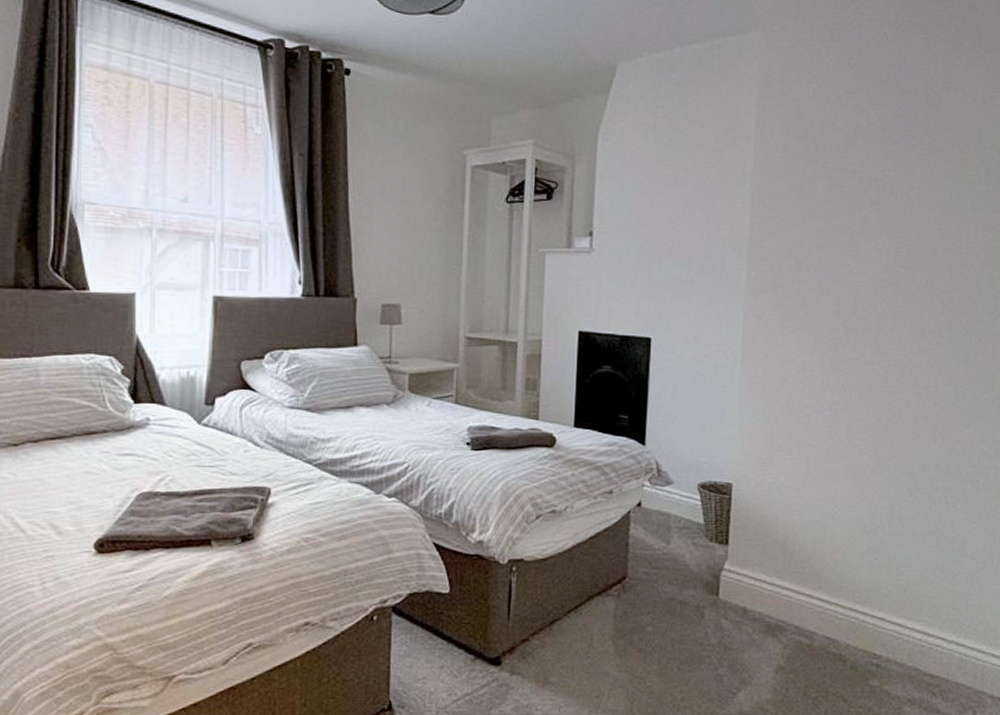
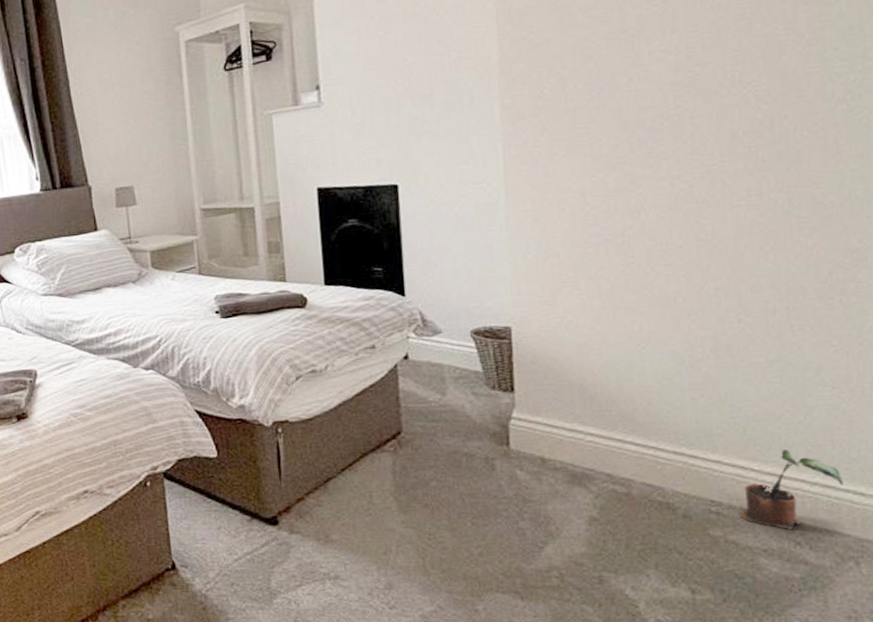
potted plant: none [893,611,972,681] -> present [739,449,844,529]

